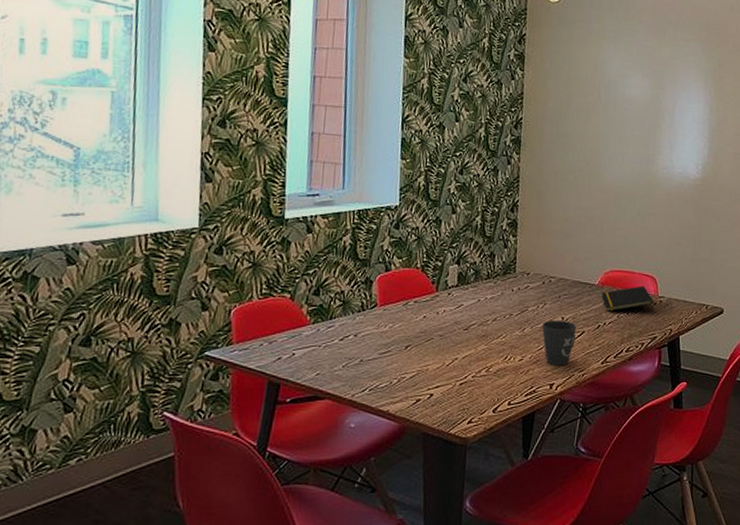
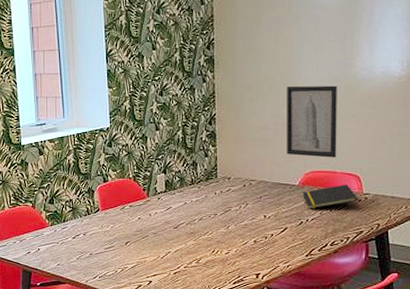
mug: present [542,320,577,366] -> none [246,219,279,258]
wall art: none [588,177,639,257] -> present [287,85,337,158]

